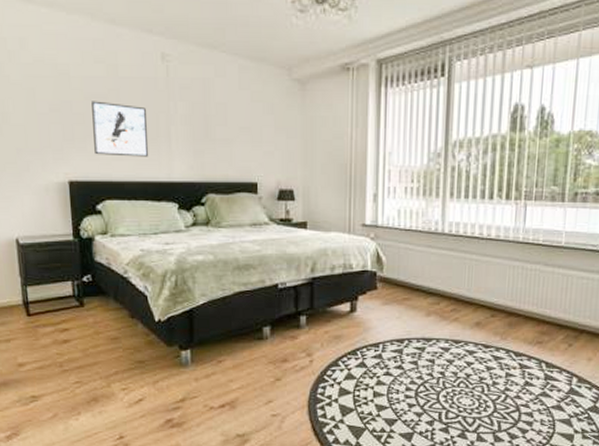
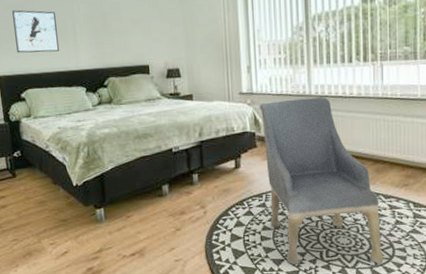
armchair: none [384,236,509,429] -> present [260,97,384,265]

